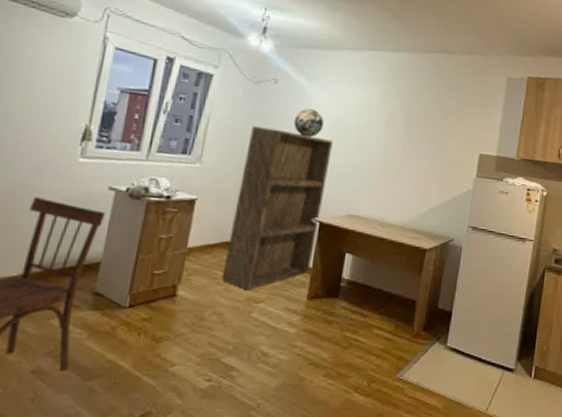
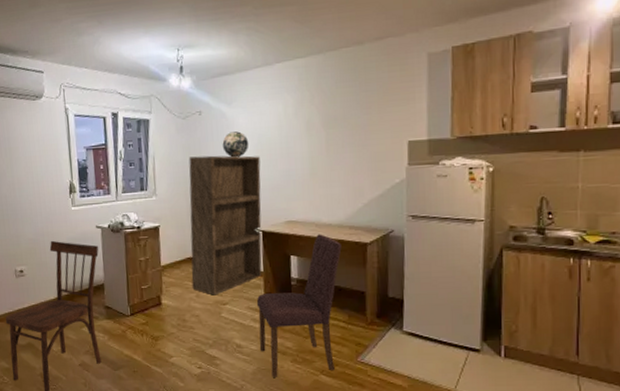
dining chair: none [289,233,401,395] -> present [256,234,342,377]

